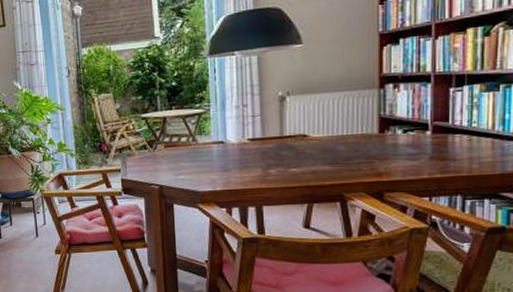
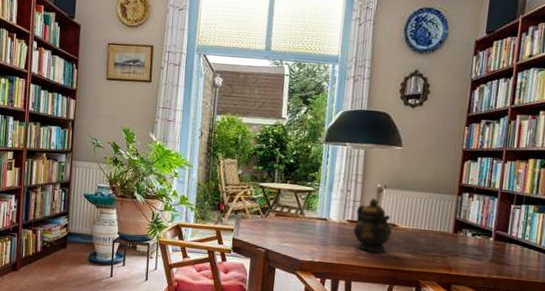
teapot: none [257,108,303,171] -> present [353,198,392,253]

